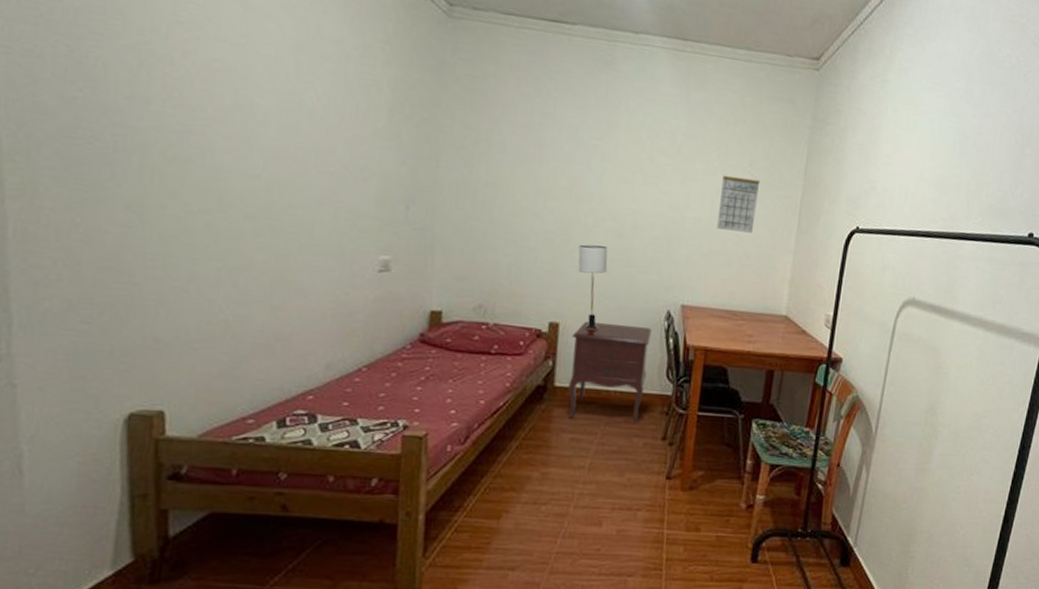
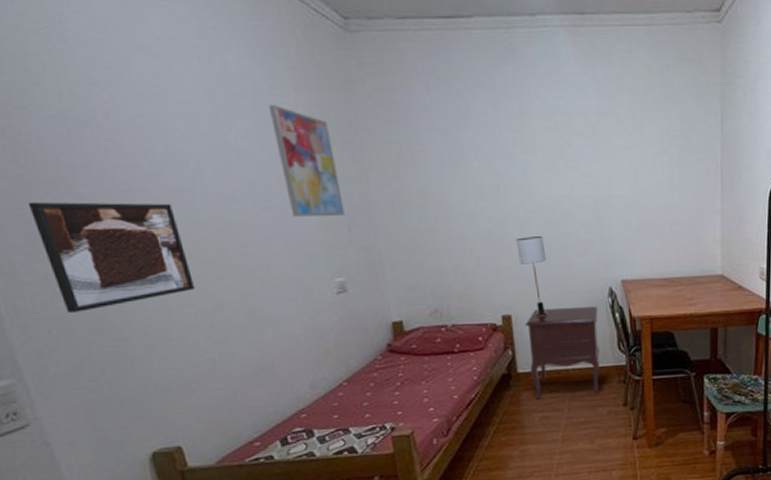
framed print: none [72,125,228,248] -> present [27,201,195,314]
wall art: none [350,73,410,194] -> present [269,105,345,217]
calendar: present [716,174,761,233] -> none [642,142,679,201]

